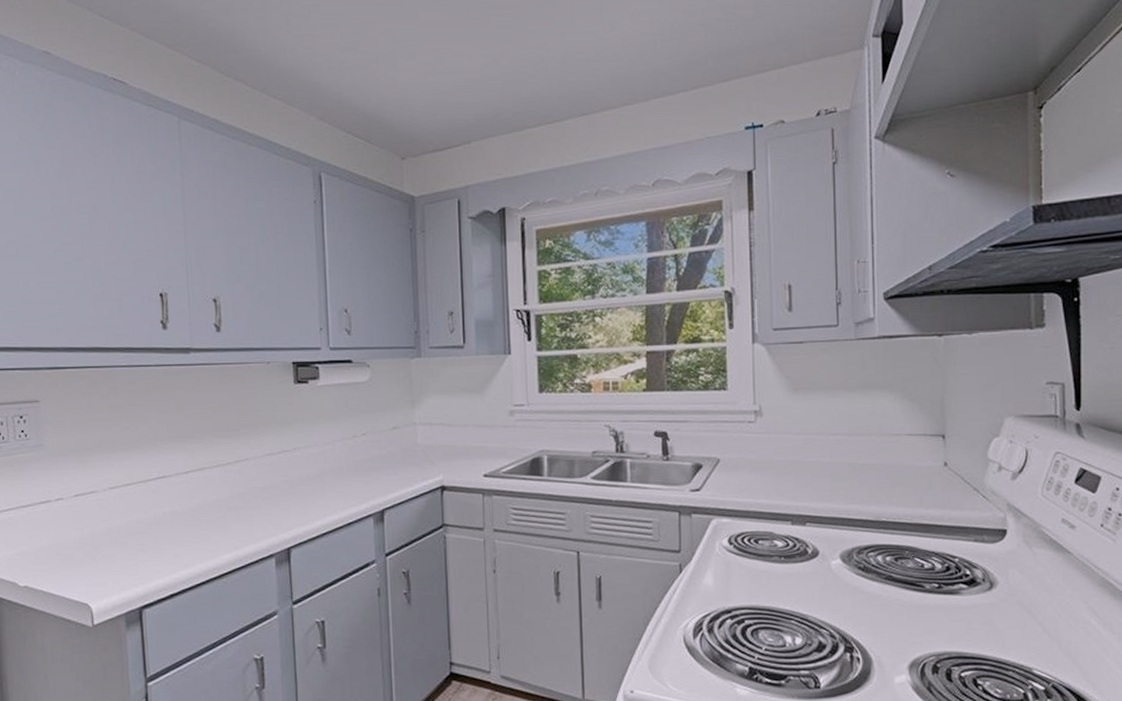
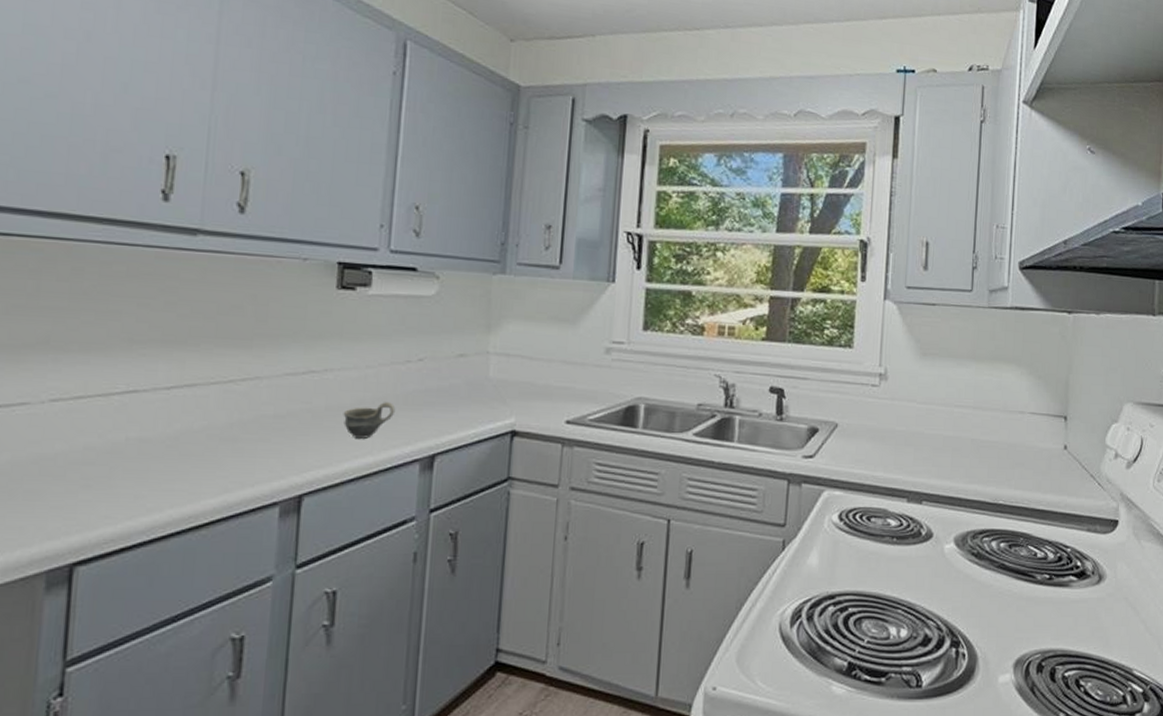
cup: none [311,470,350,501] -> present [343,402,396,439]

